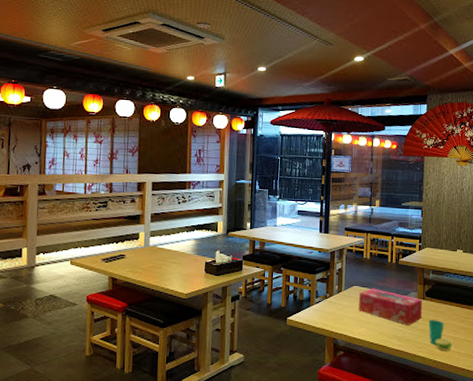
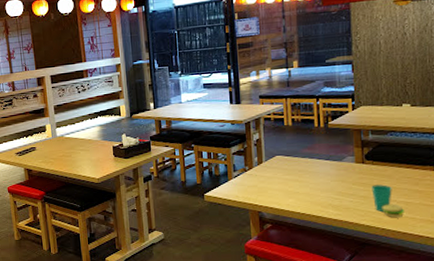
tissue box: present [359,288,423,326] -> none [283,156,363,193]

